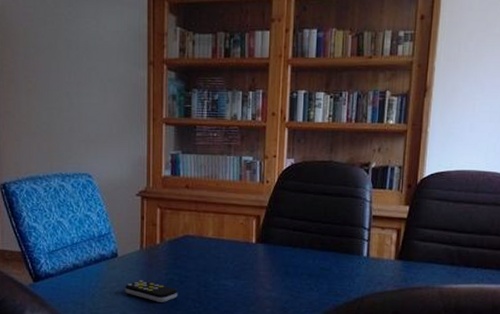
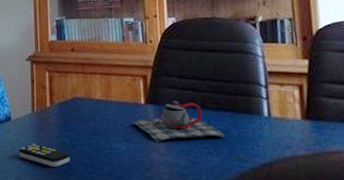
teapot: none [242,240,327,280] -> present [132,101,225,143]

